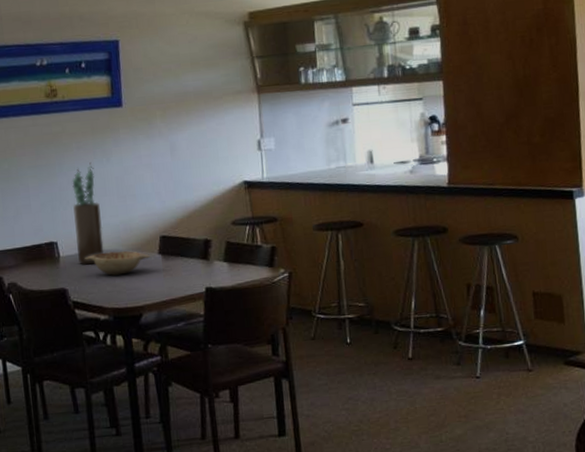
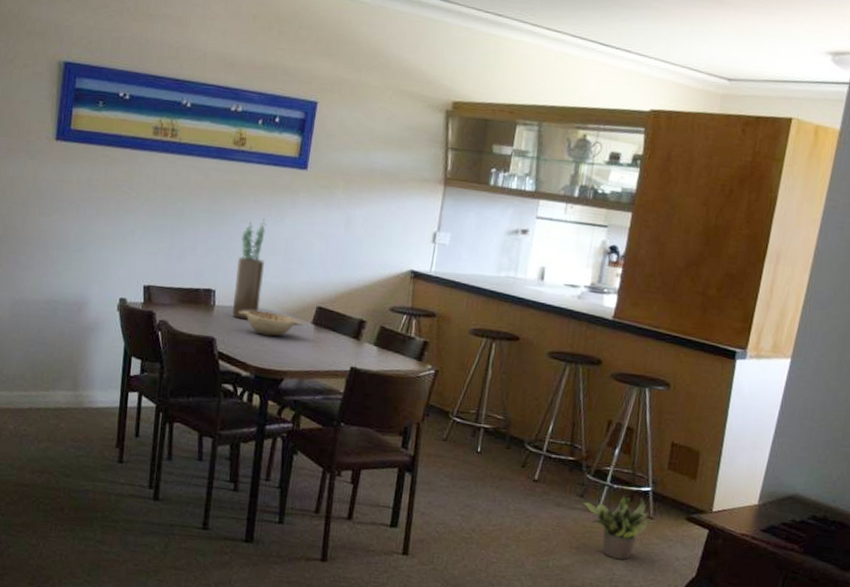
potted plant: none [461,353,531,419] -> present [583,496,651,560]

